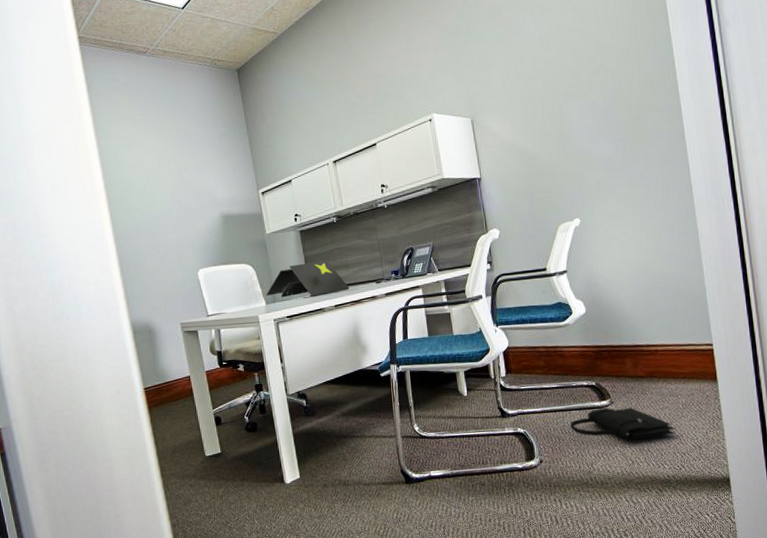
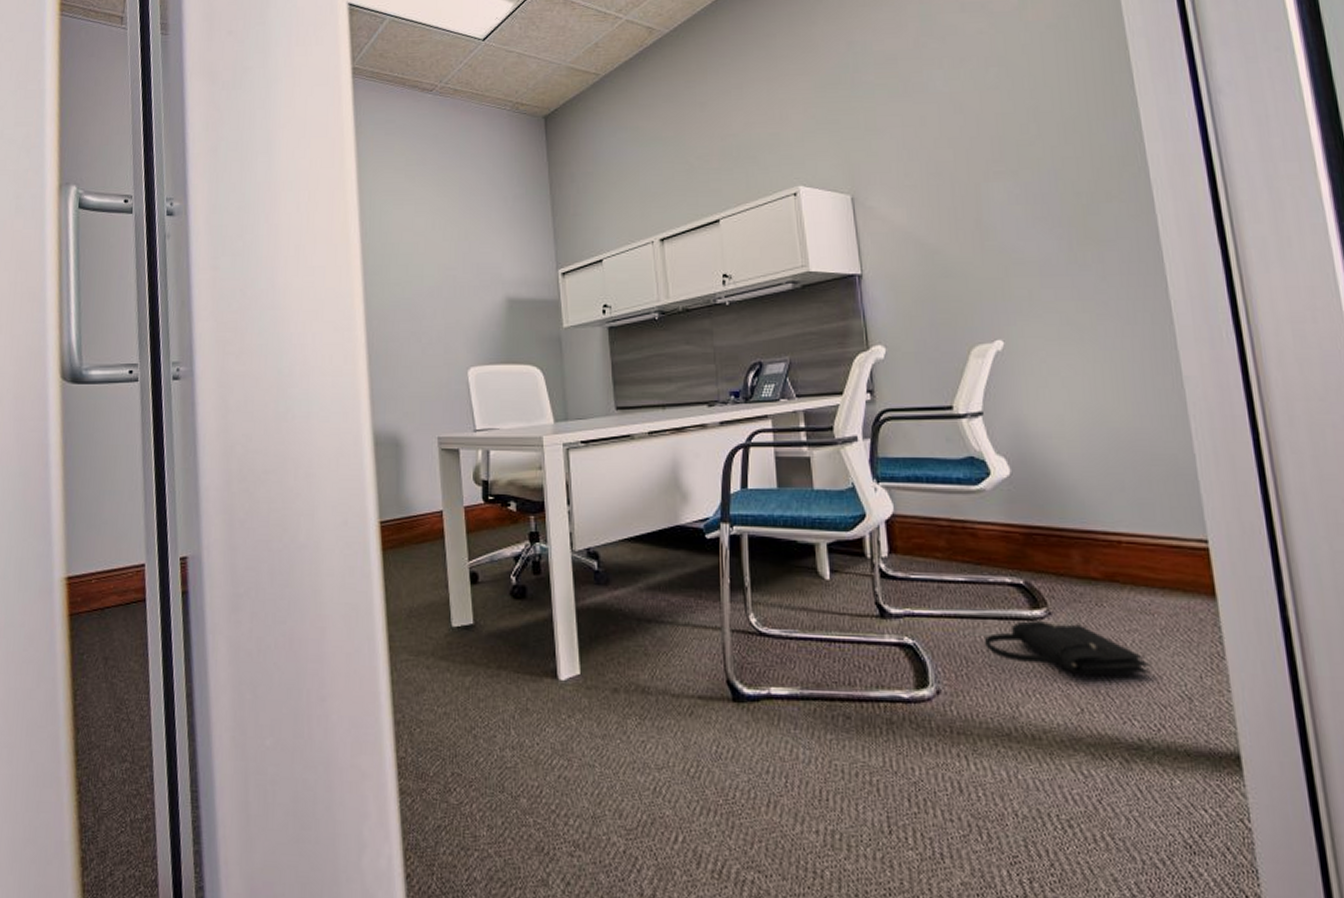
laptop: present [266,260,350,298] -> none [555,369,671,417]

